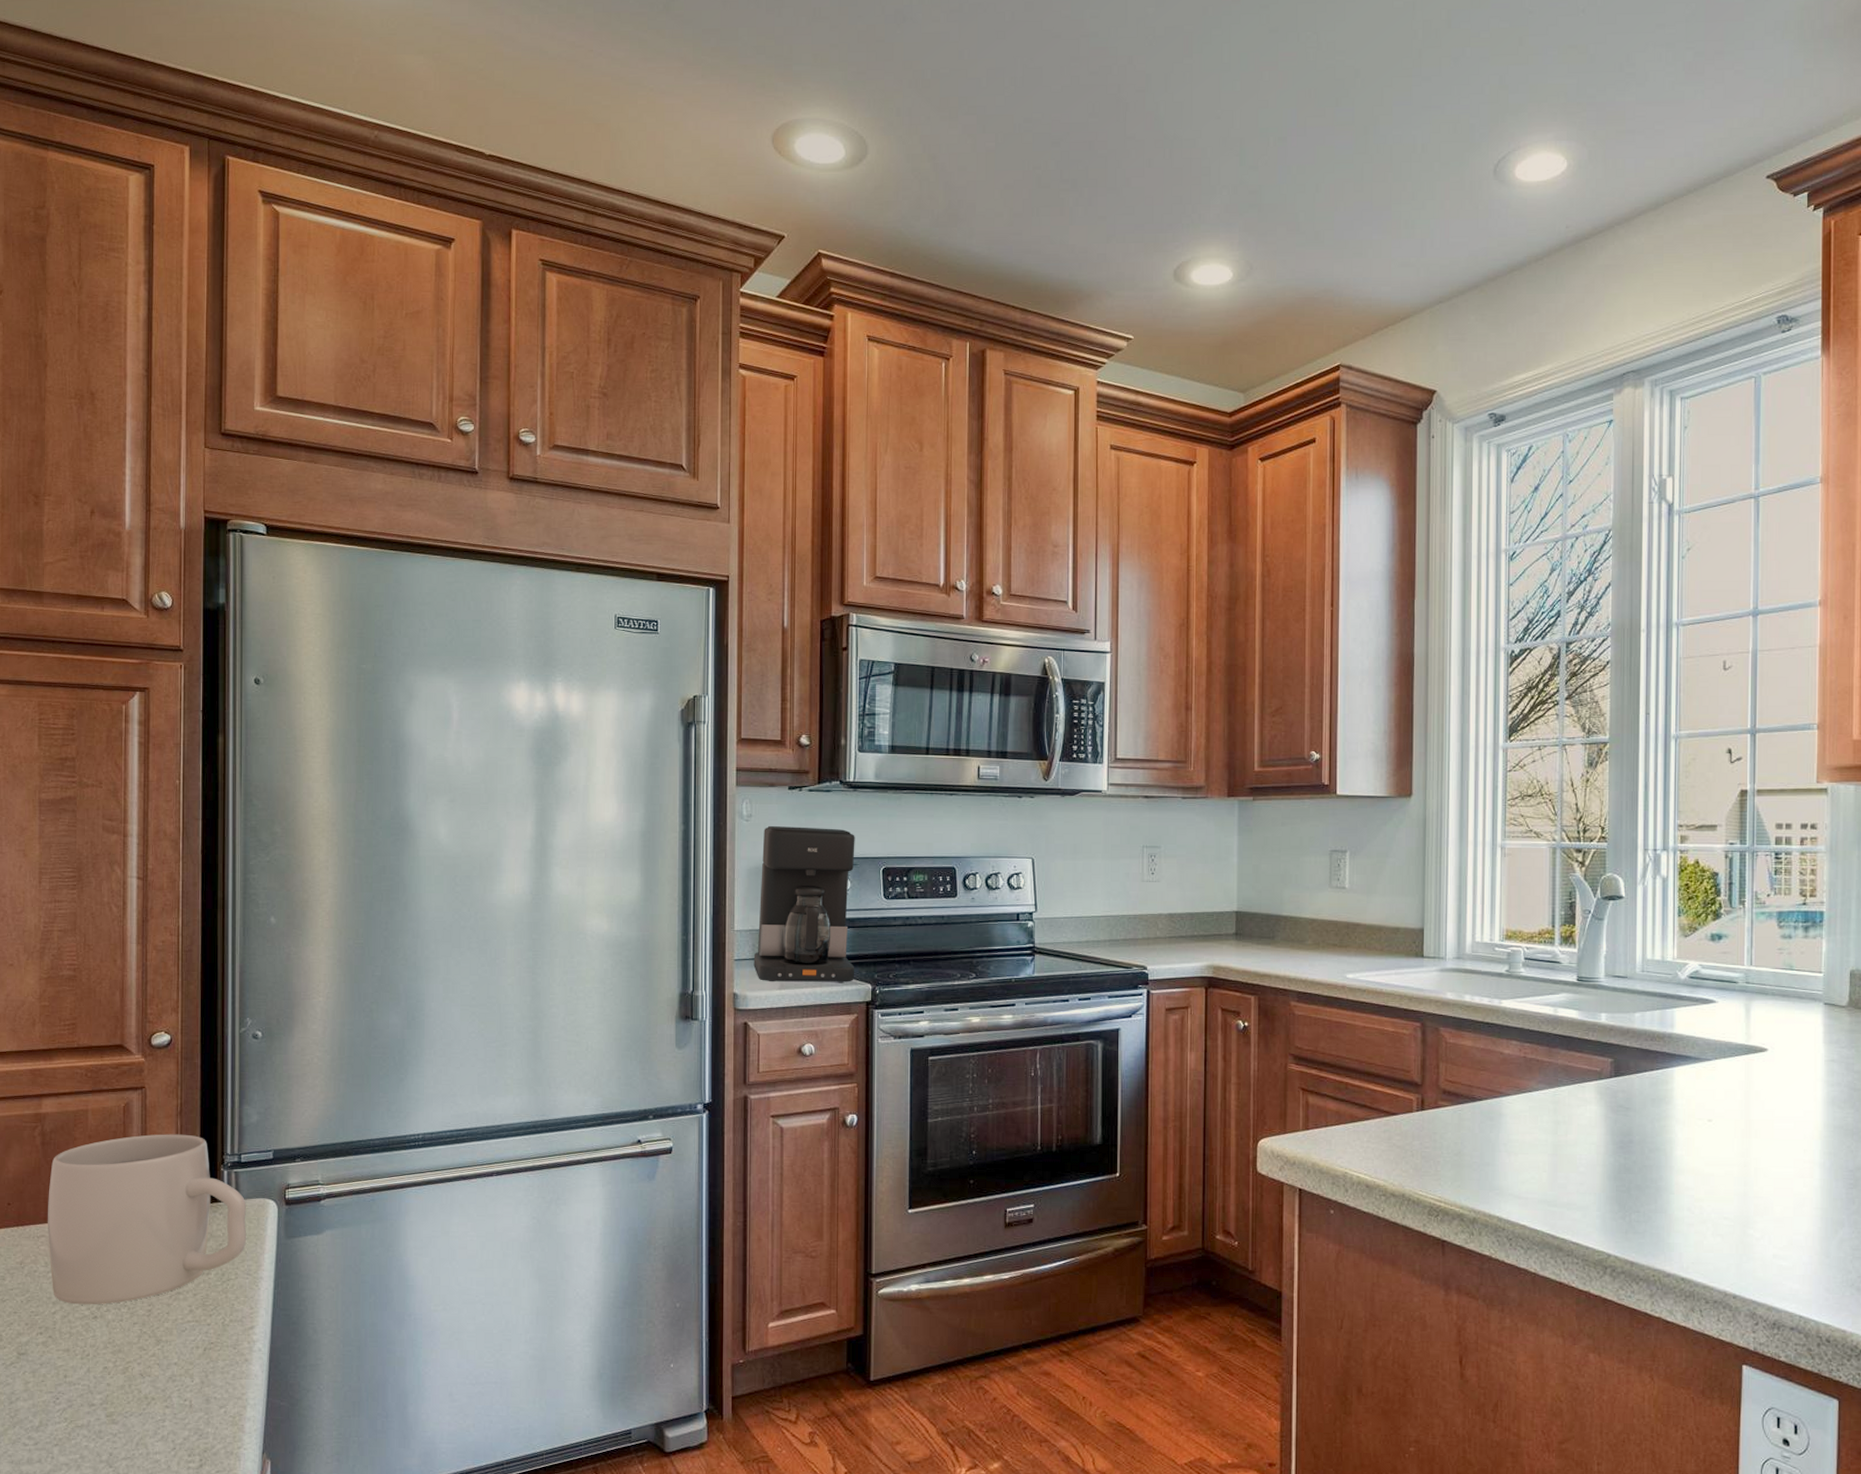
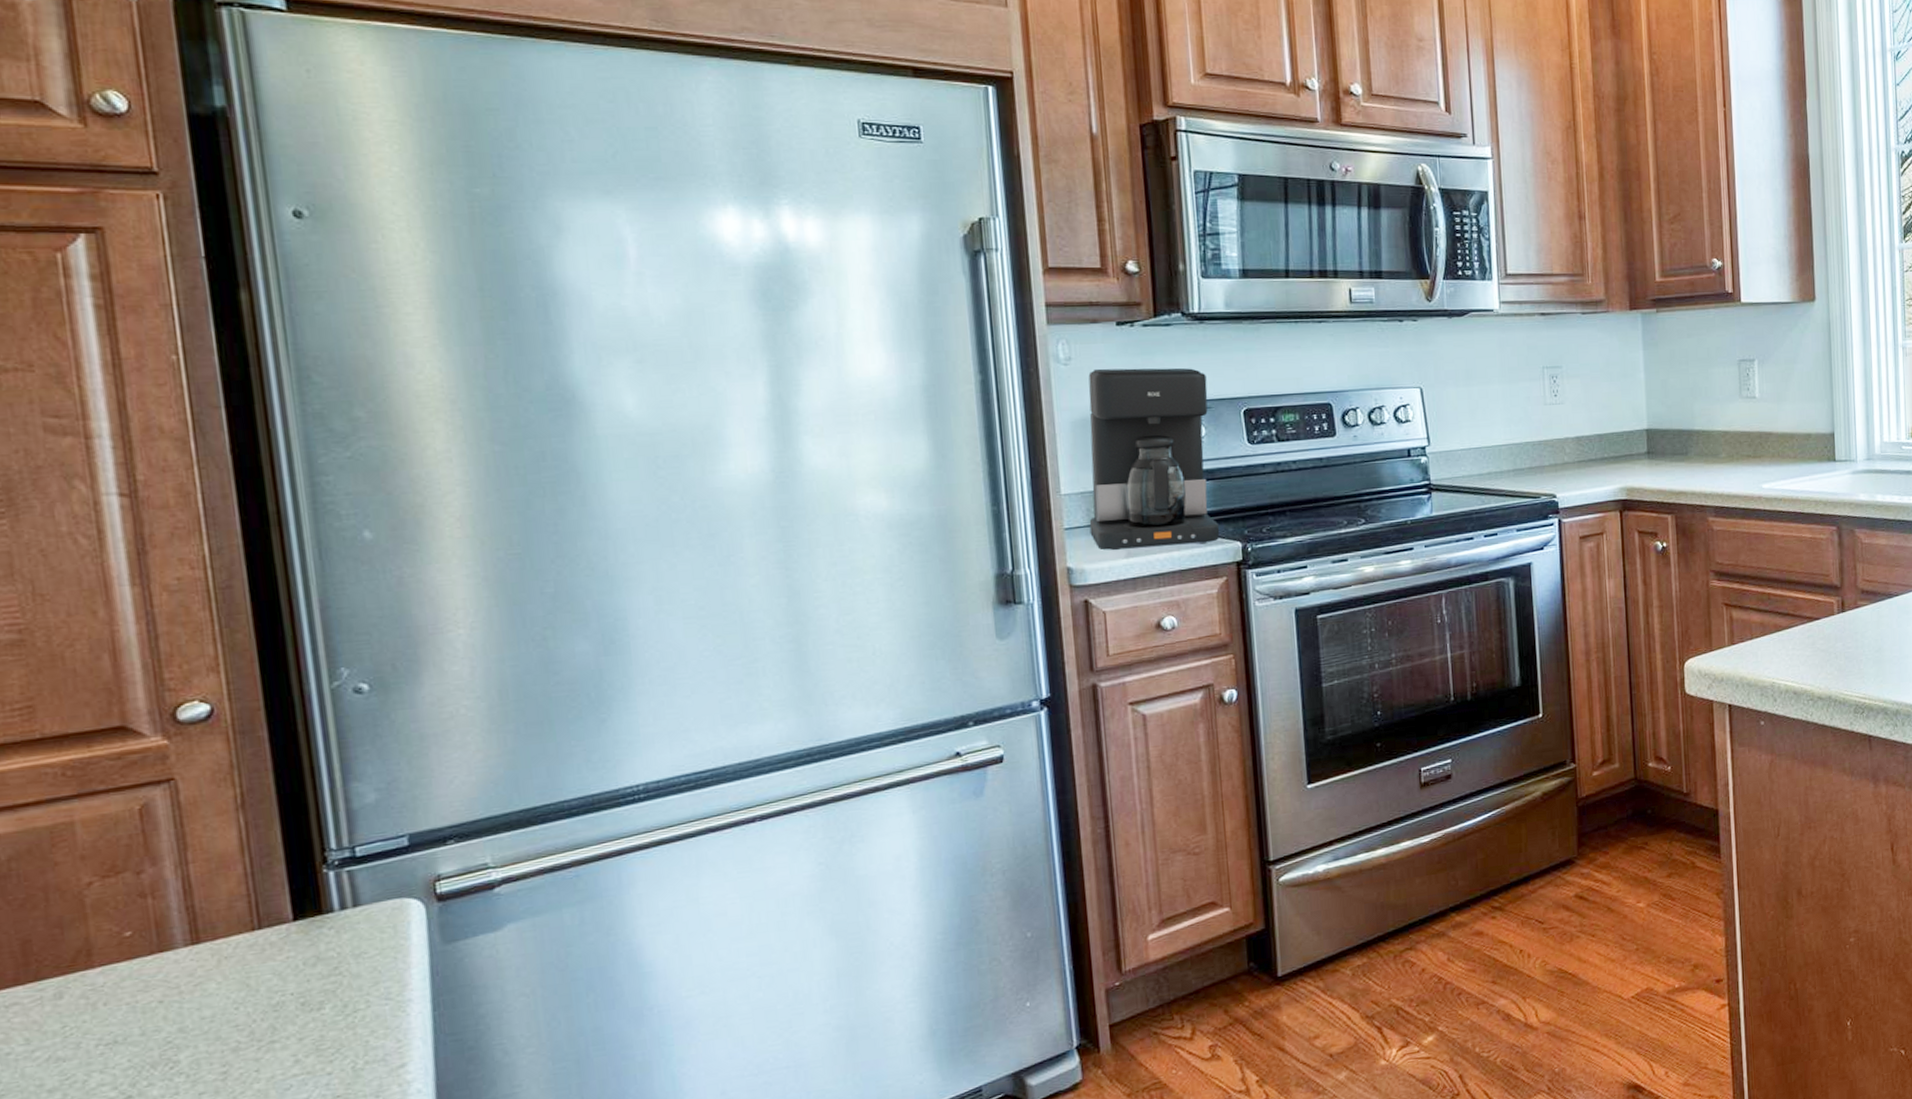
mug: present [47,1134,247,1305] -> none [16,832,379,1088]

